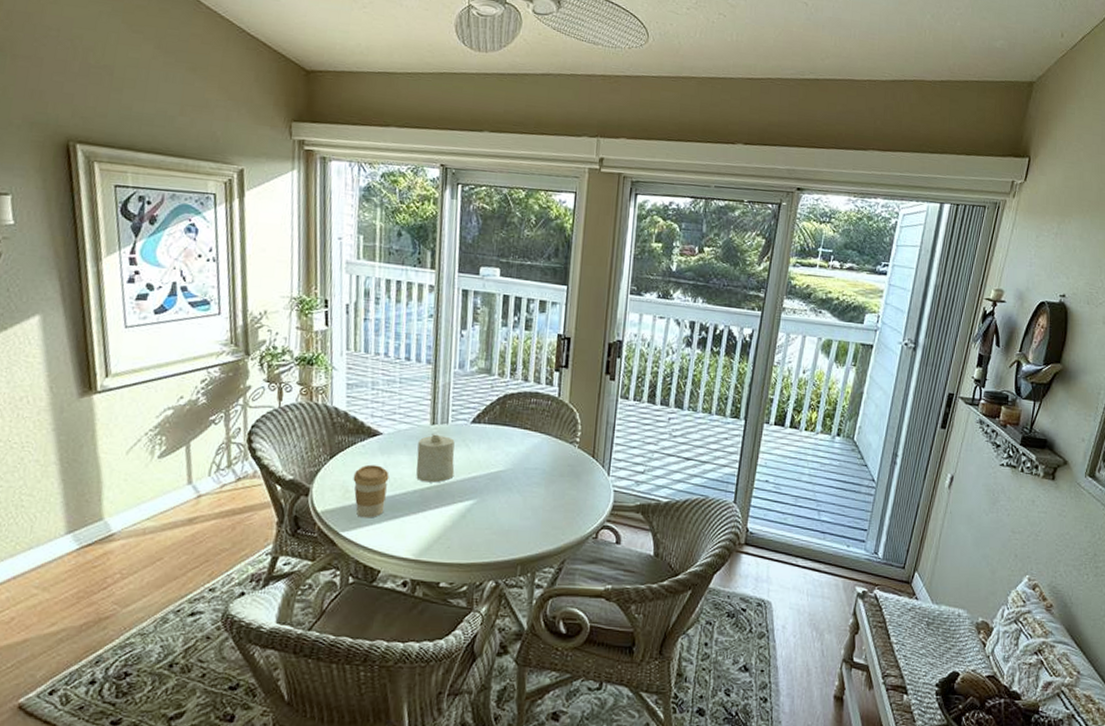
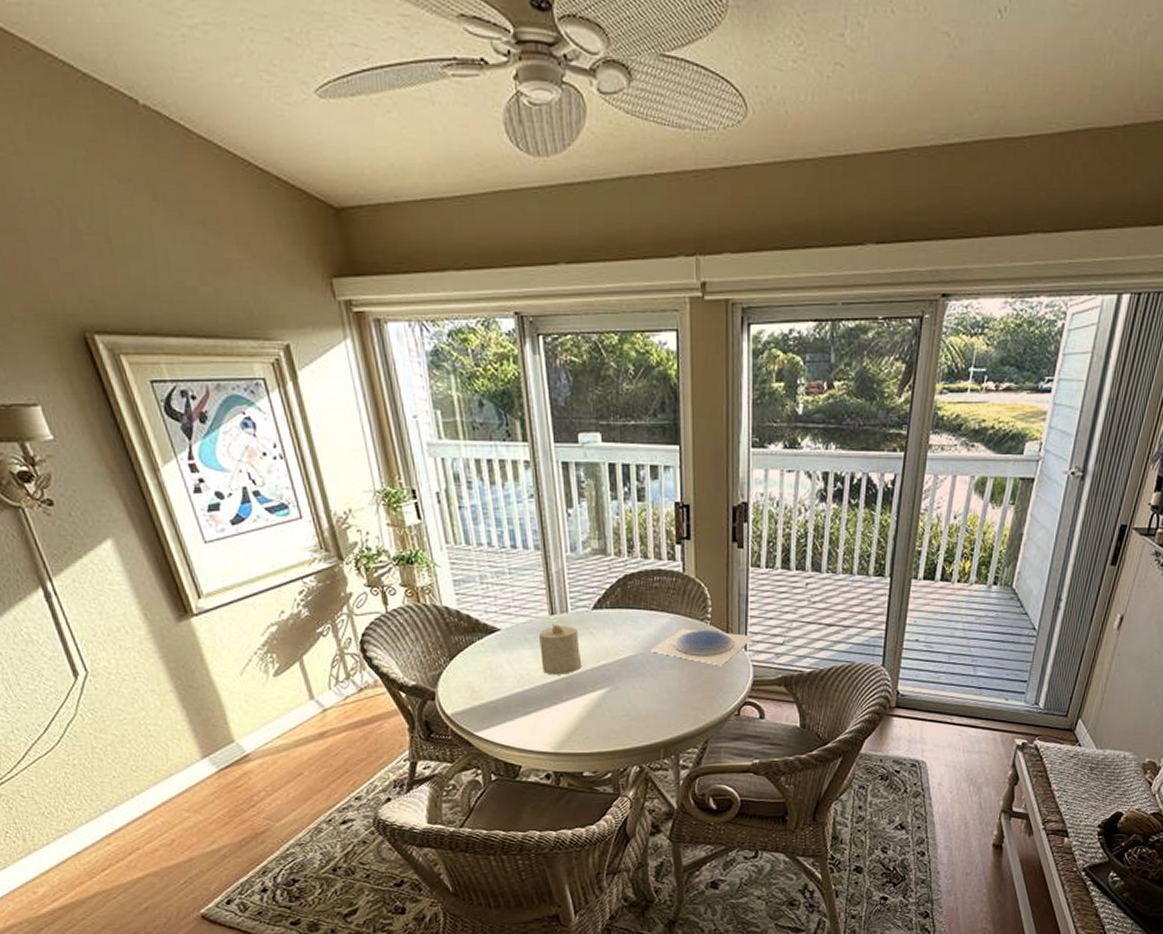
coffee cup: present [353,464,389,518] -> none [477,662,515,717]
plate: none [519,449,617,488] -> present [649,629,754,666]

